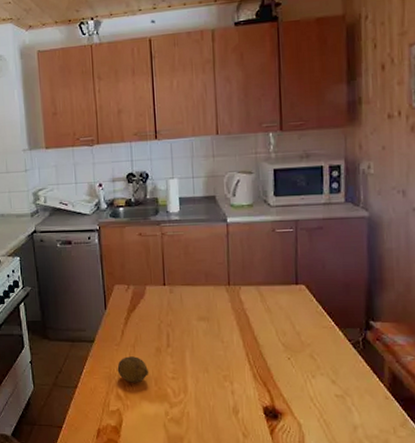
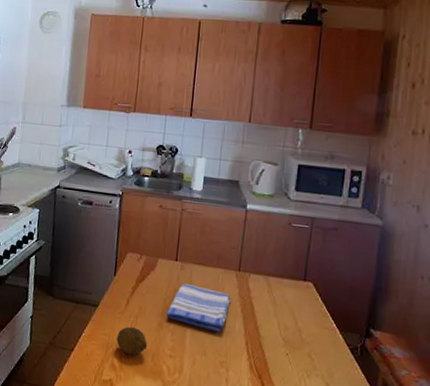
dish towel: none [162,306,225,349] -> present [165,283,231,333]

